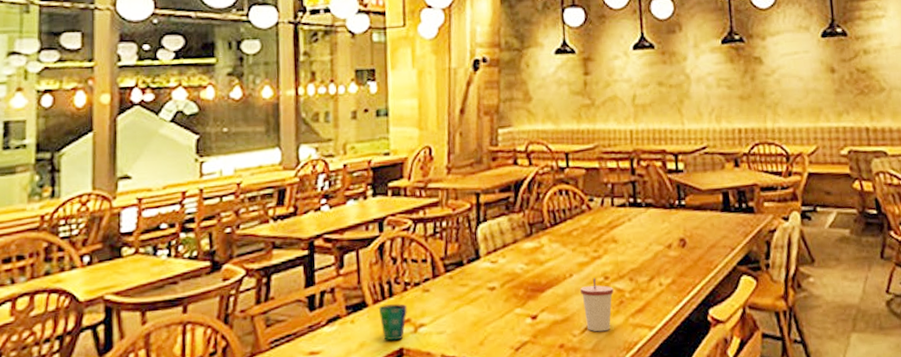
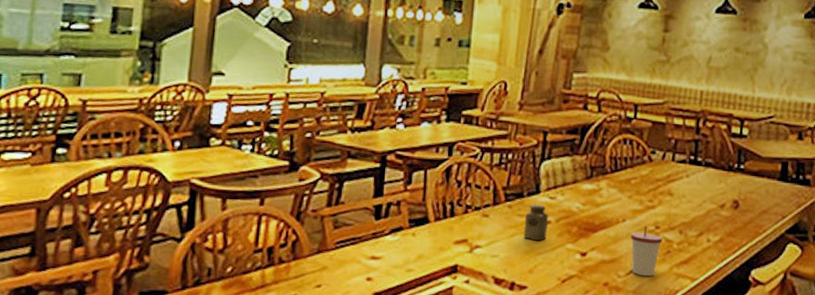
cup: present [378,304,407,341] -> none [439,223,466,257]
salt shaker: none [468,270,494,310] -> present [523,203,548,241]

